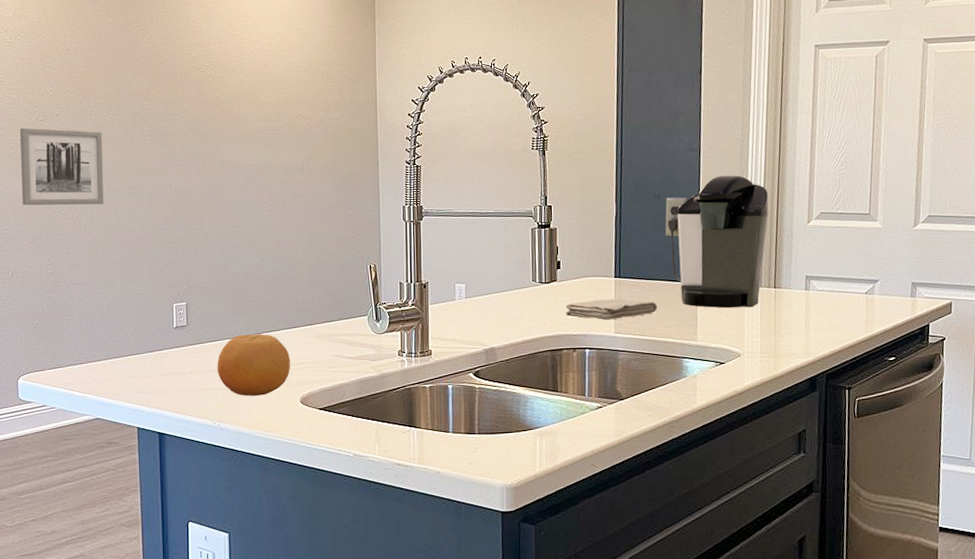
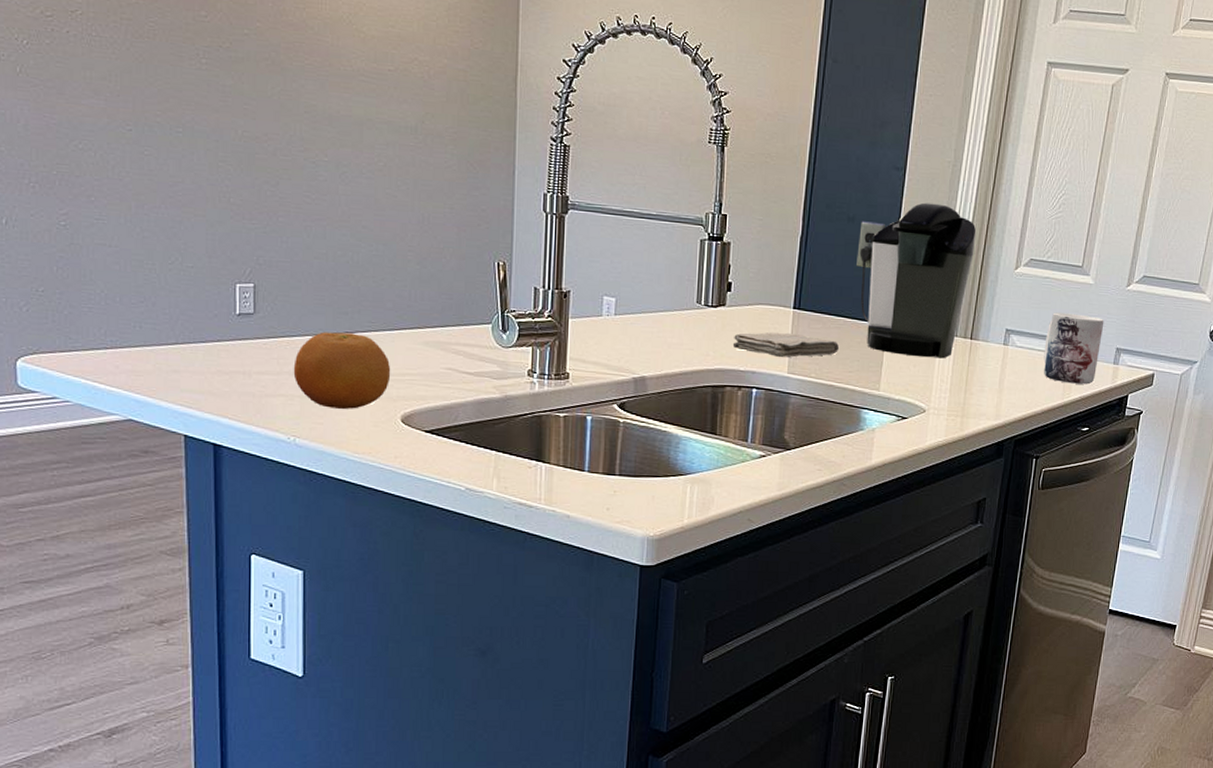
wall art: present [19,127,104,206] -> none [15,22,140,144]
mug: none [843,256,897,319] -> present [1043,312,1104,385]

